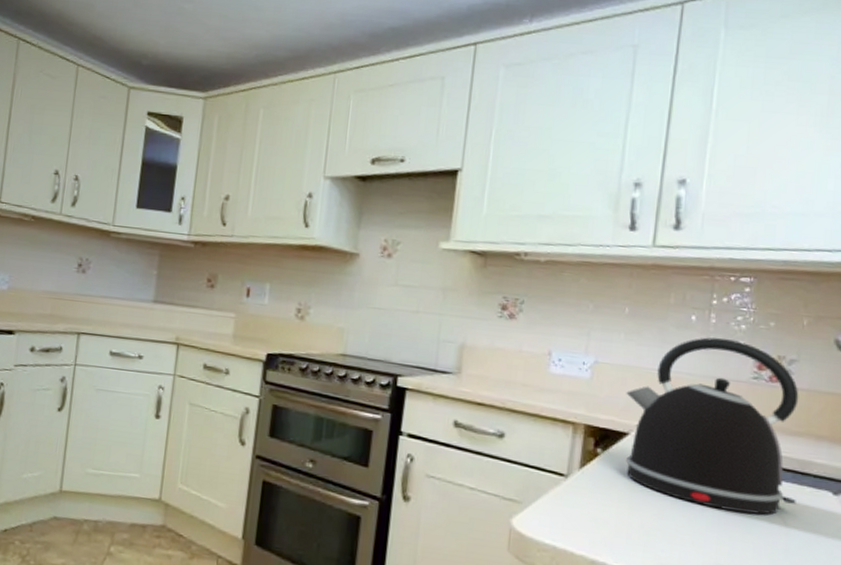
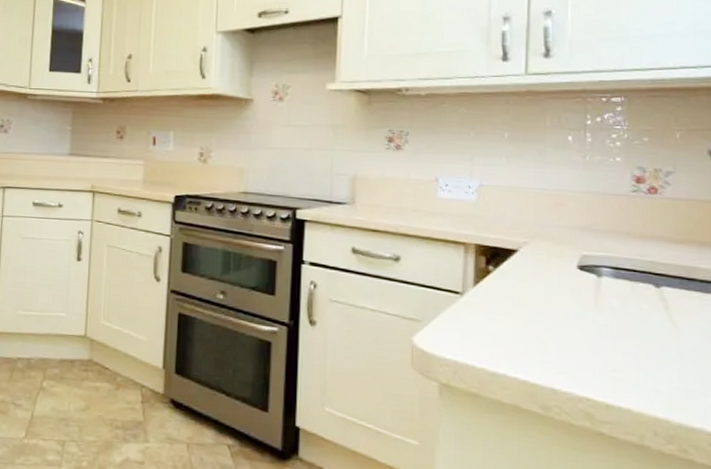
kettle: present [626,337,799,515] -> none [512,156,685,321]

